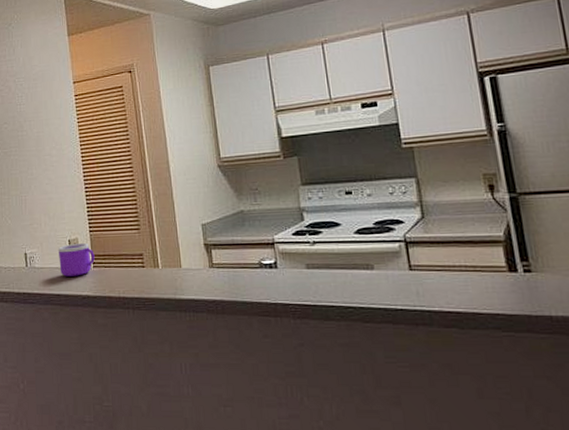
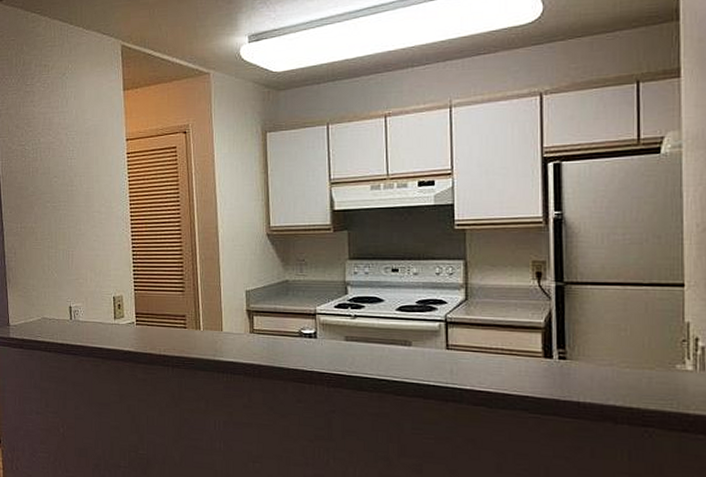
mug: present [59,242,95,277] -> none [103,300,138,332]

